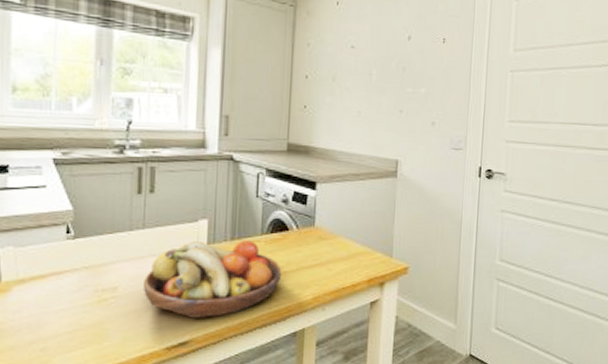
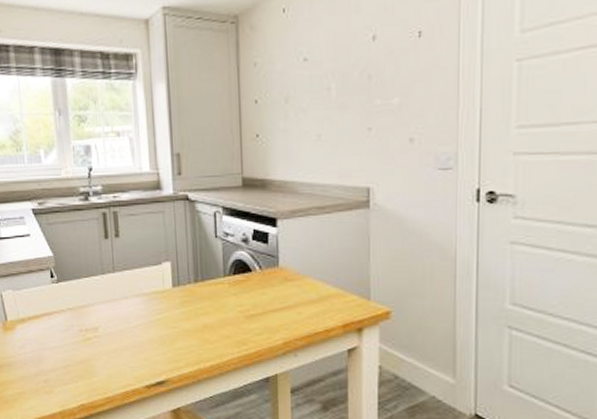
fruit bowl: present [144,240,282,318] -> none [120,283,249,359]

